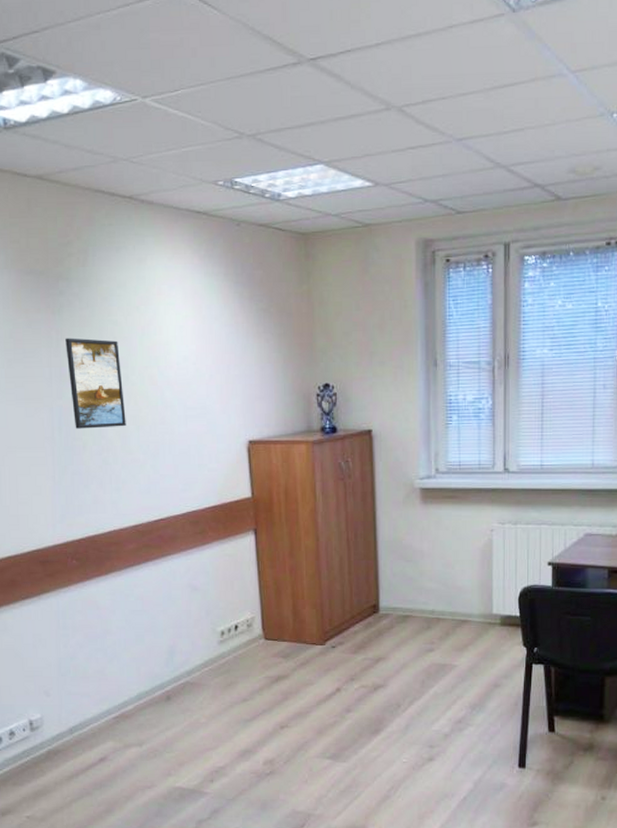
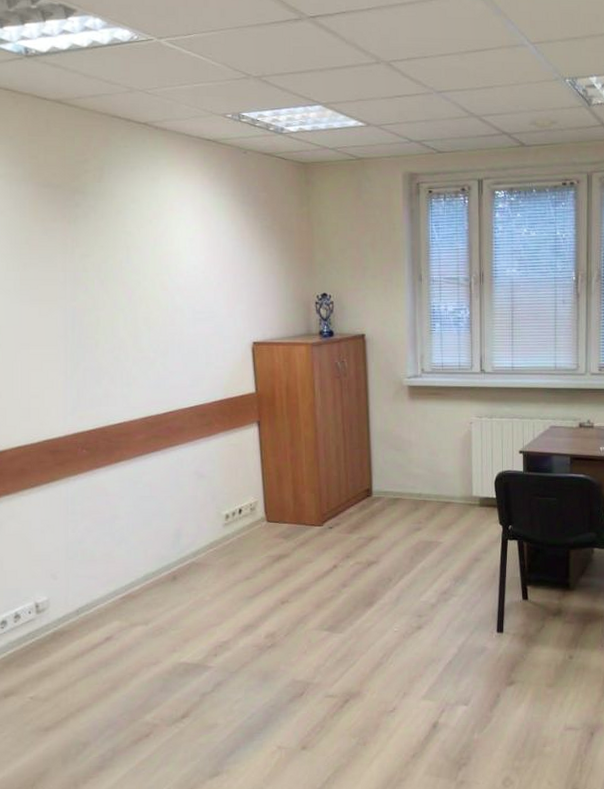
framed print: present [65,338,126,429] -> none [80,245,138,329]

